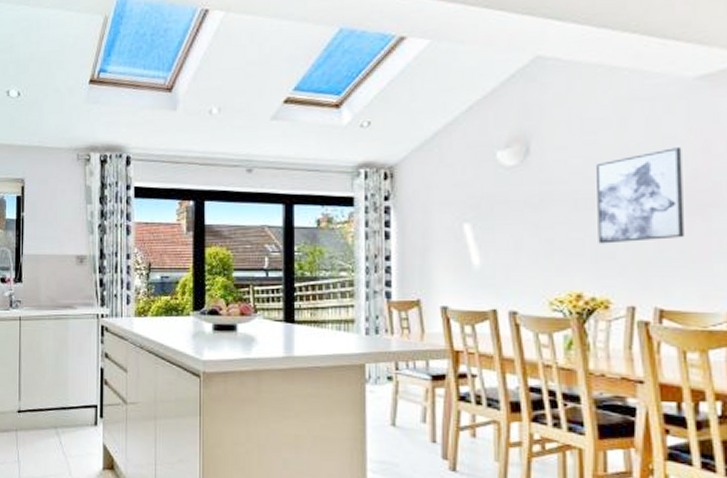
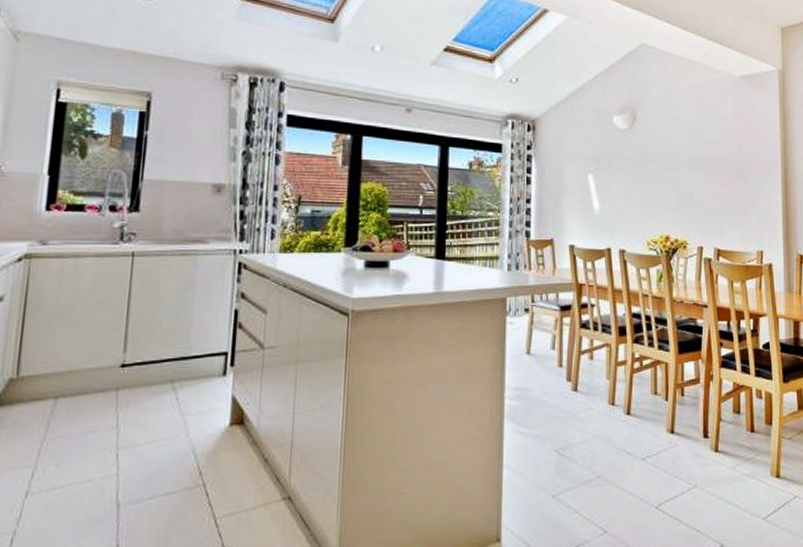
wall art: present [597,147,684,244] -> none [680,127,732,197]

